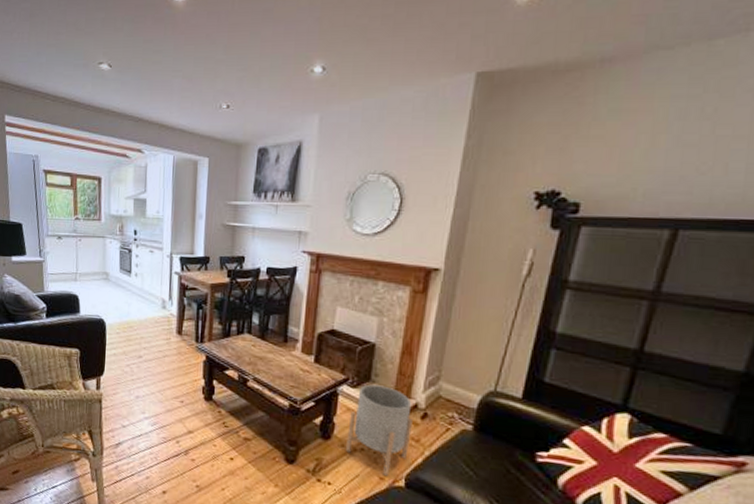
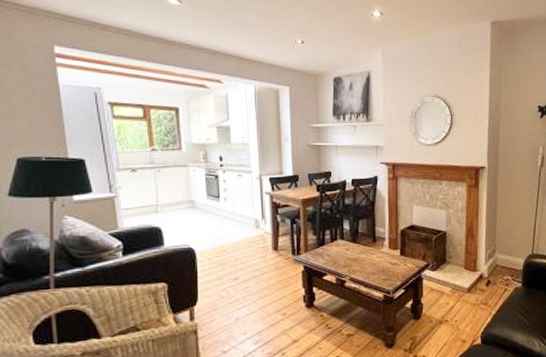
planter: present [346,384,413,476] -> none [433,264,481,338]

